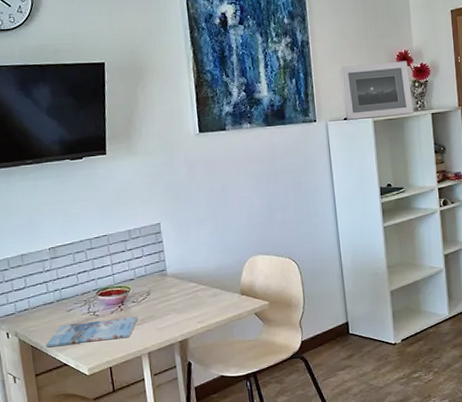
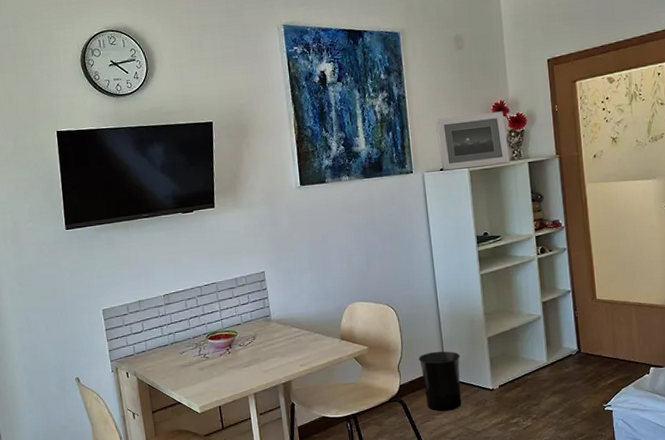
magazine: present [45,316,138,348] -> none [161,359,245,387]
waste bin: none [320,305,364,367] -> present [418,351,462,412]

